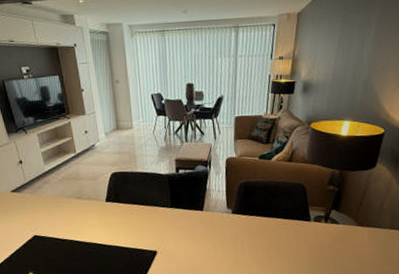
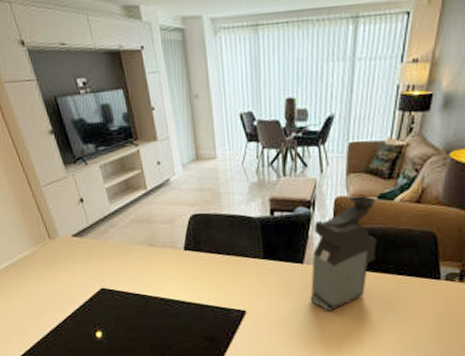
coffee maker: none [209,155,260,249] -> present [310,194,377,311]

